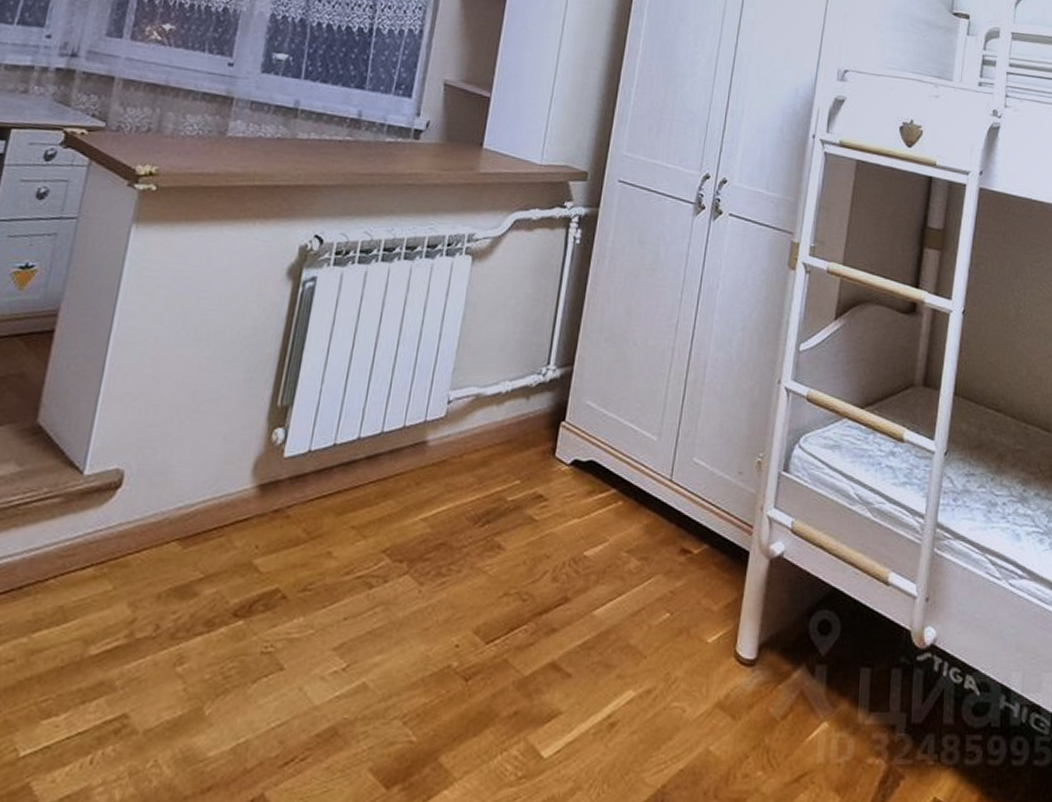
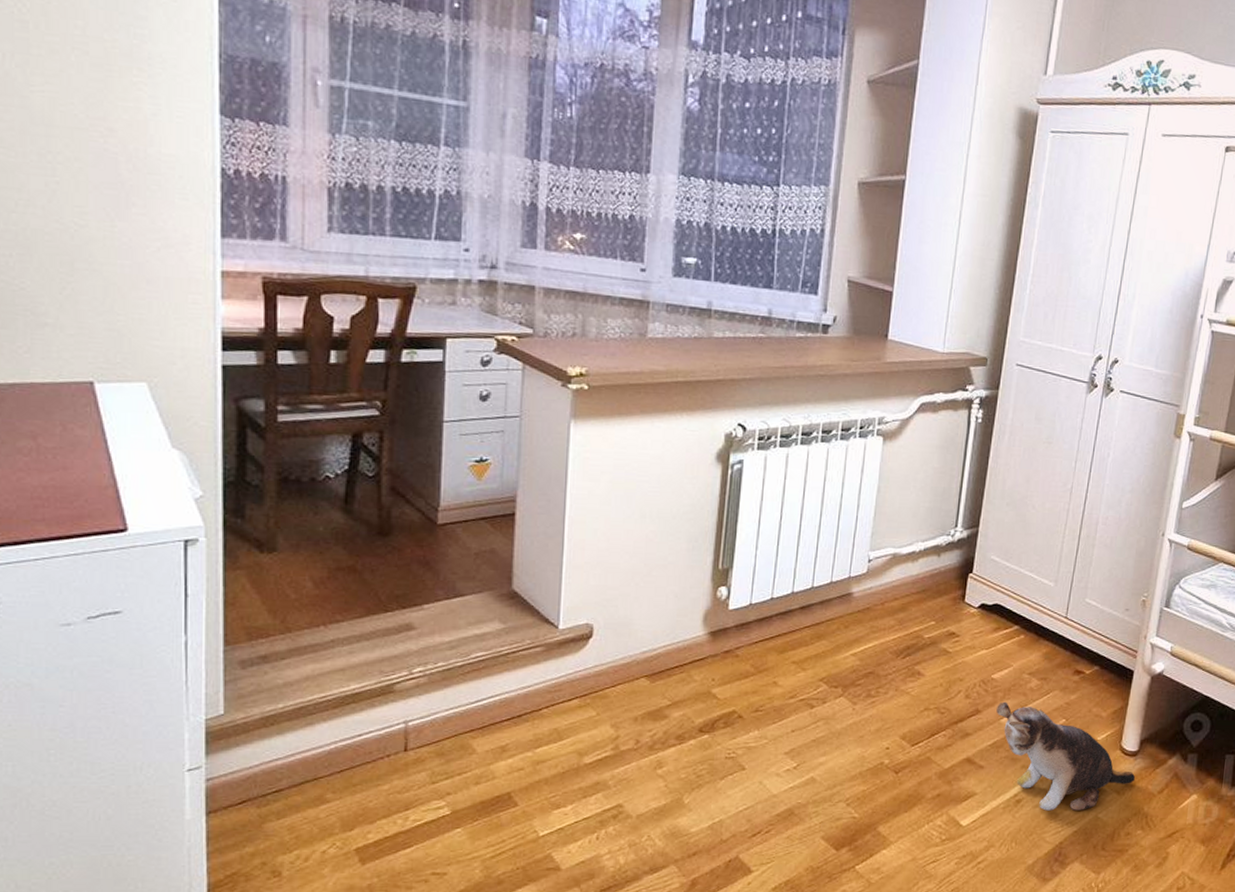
plush toy: none [588,587,753,740] -> present [996,701,1135,811]

